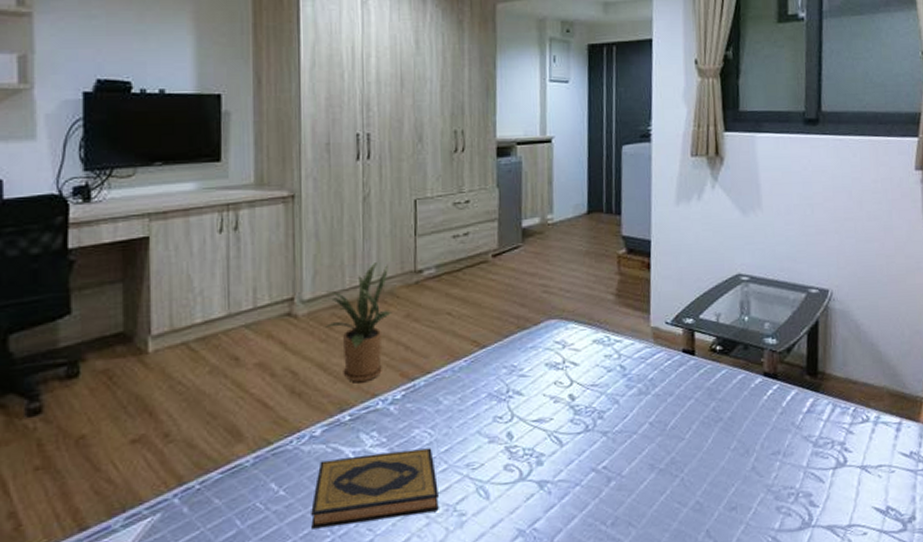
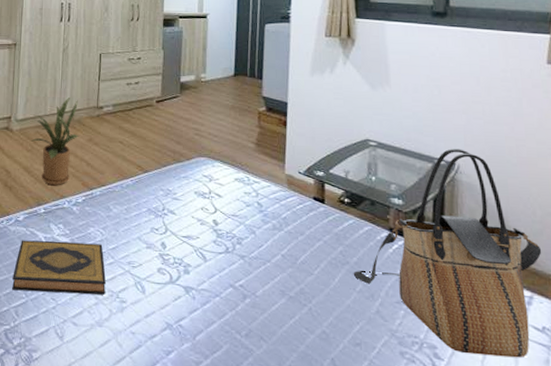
tote bag: none [727,273,910,495] -> present [353,148,542,358]

